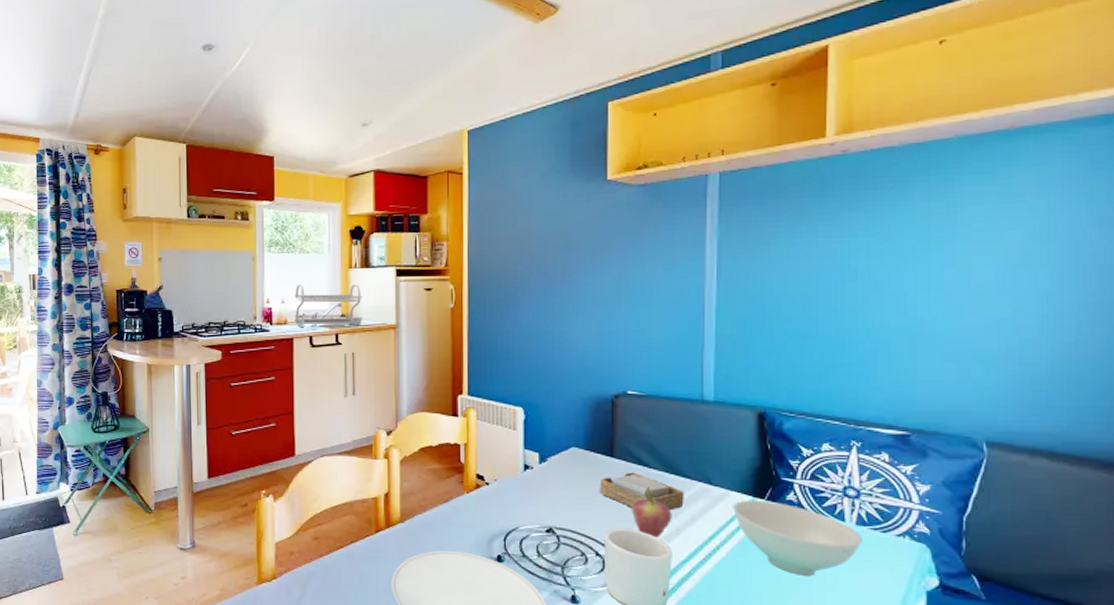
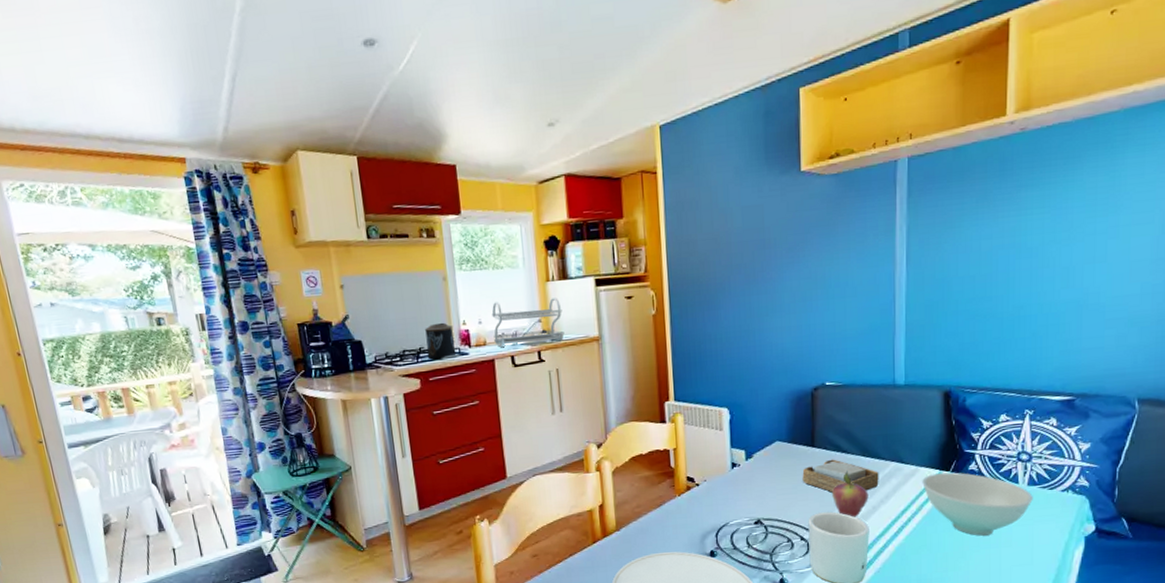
canister: none [231,299,263,335] -> present [425,322,462,361]

